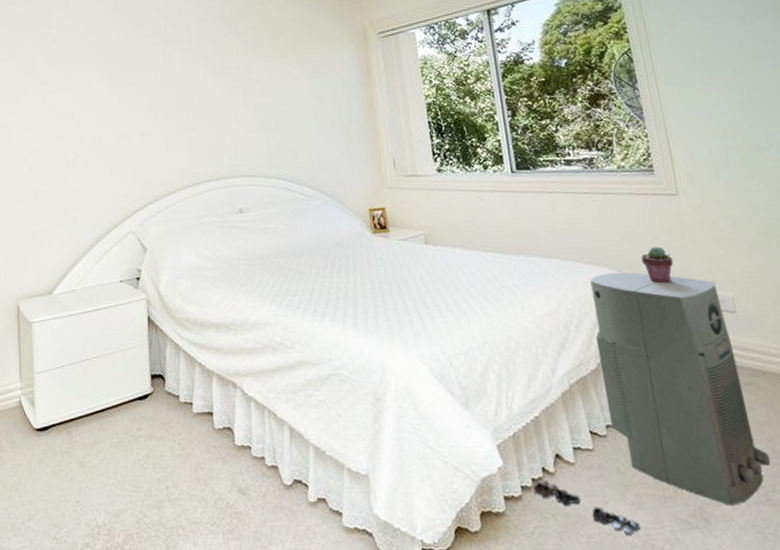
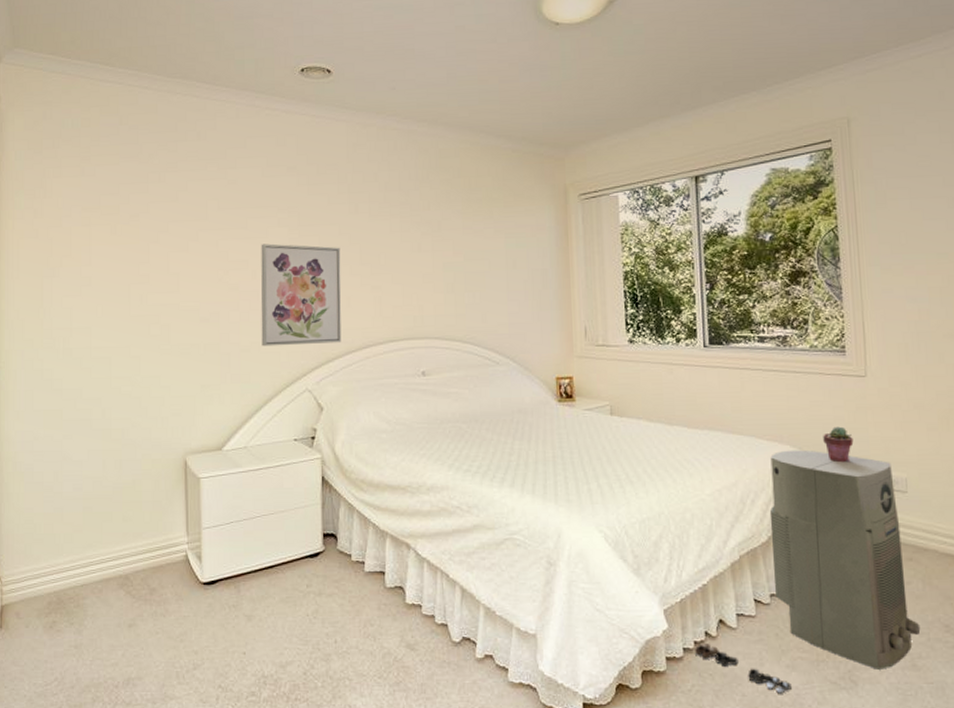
wall art: none [84,94,162,192] -> present [261,243,342,347]

